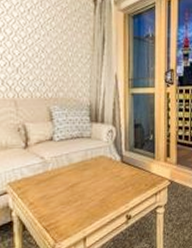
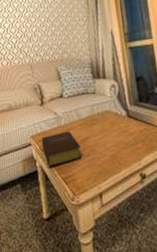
bible: none [22,177,68,216] -> present [42,131,82,167]

